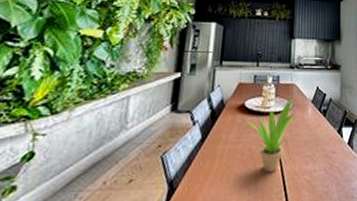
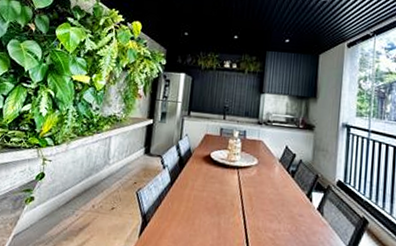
potted plant: present [245,100,295,172] -> none [210,156,260,224]

